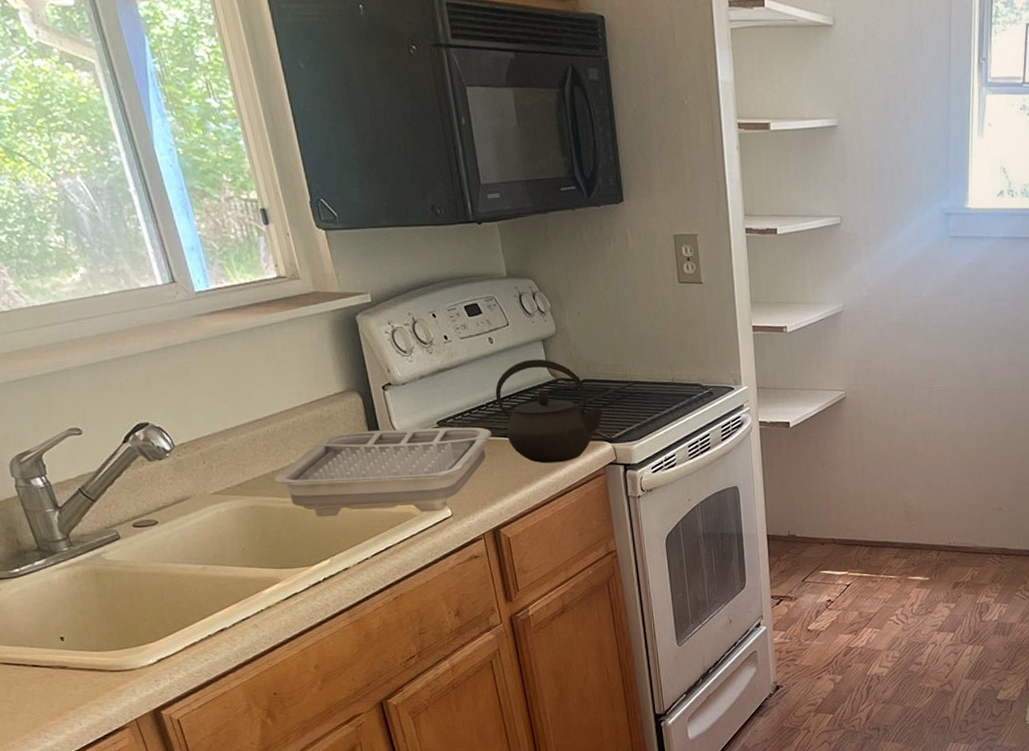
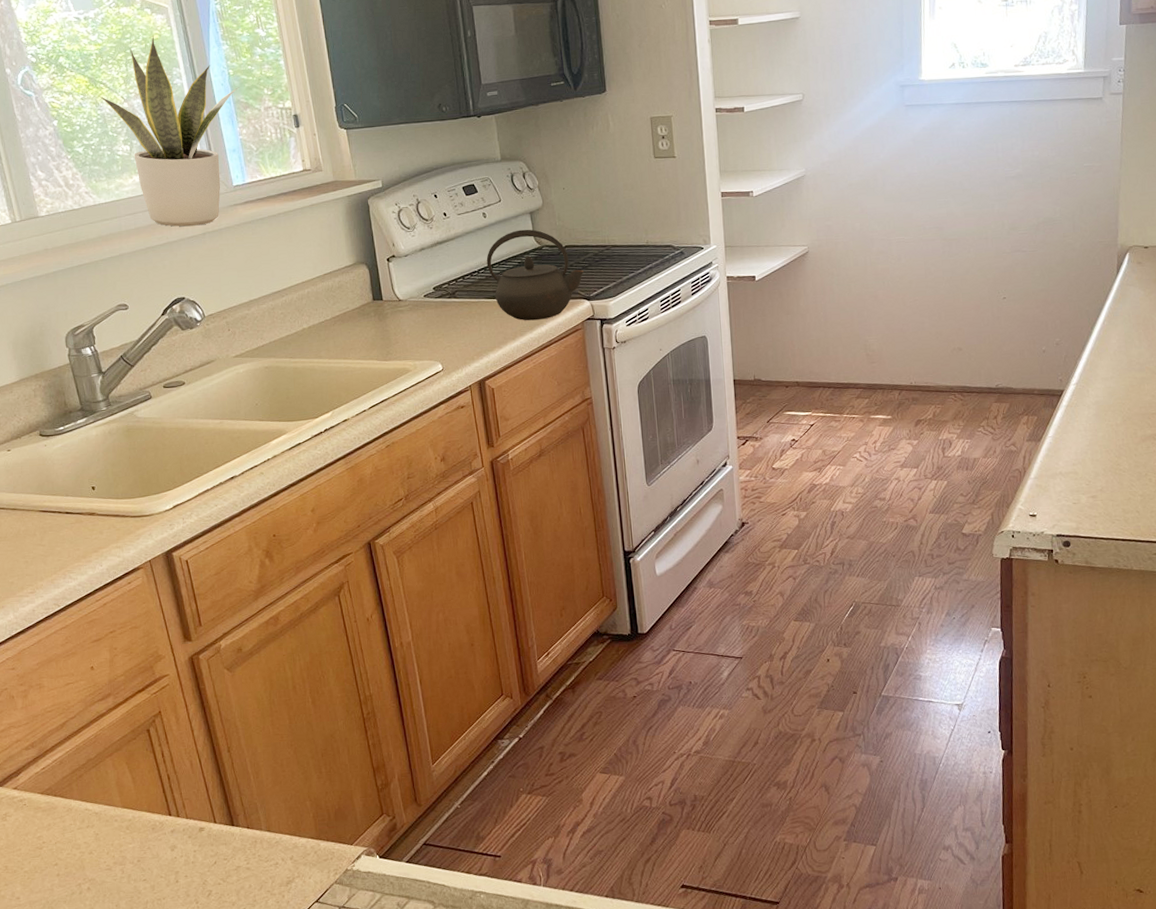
potted plant: none [18,97,193,339] -> present [99,35,240,227]
dish rack: present [274,427,492,517] -> none [288,291,482,375]

